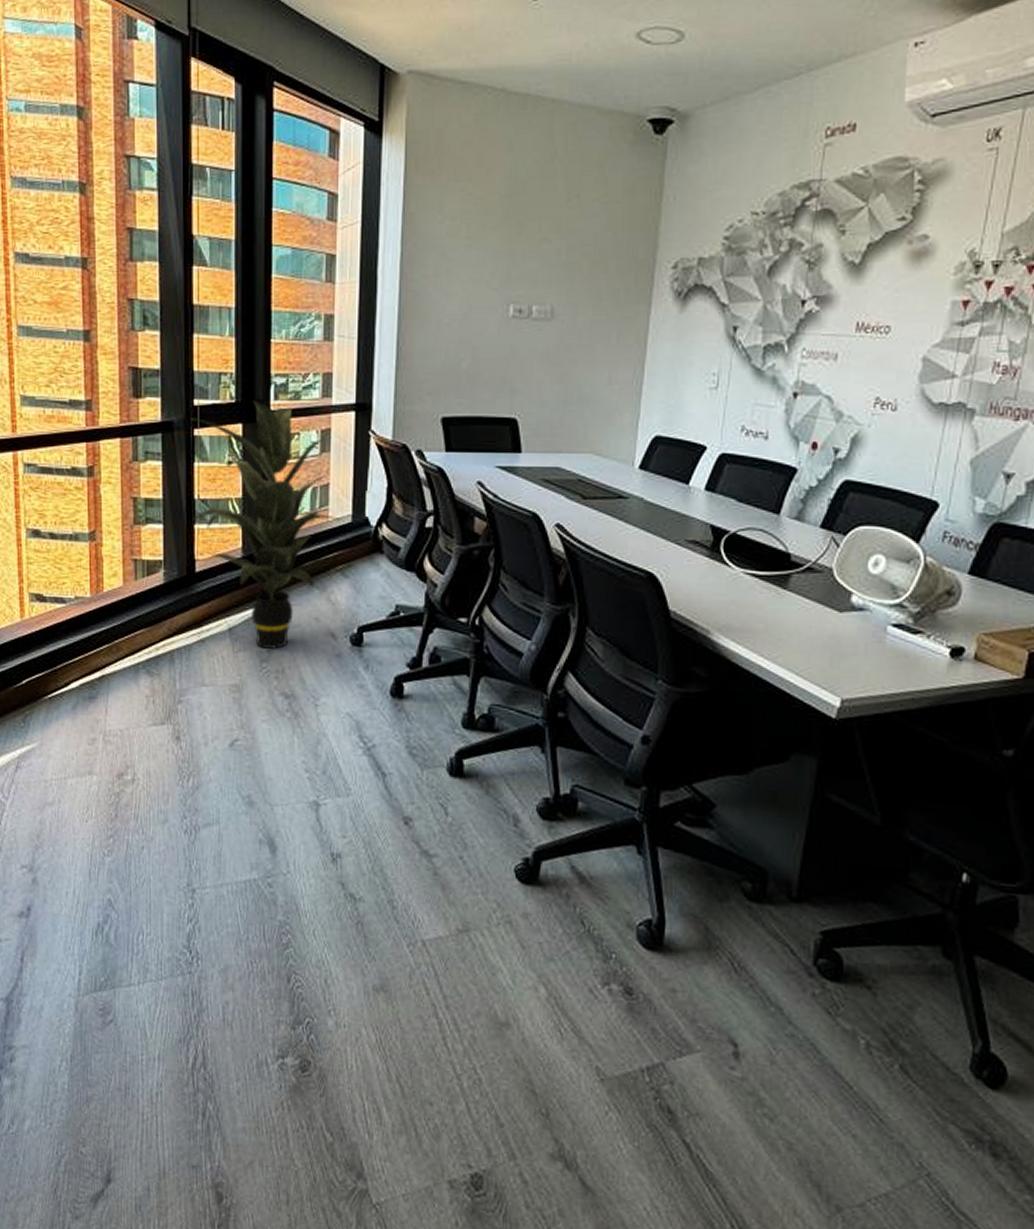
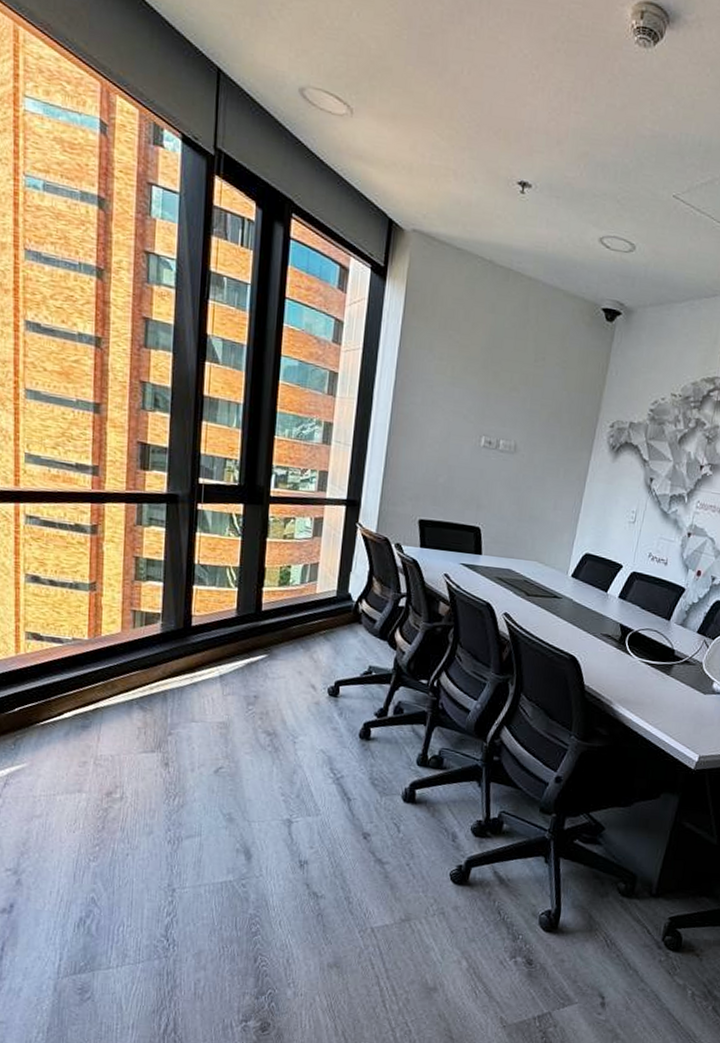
indoor plant: present [191,401,344,649] -> none [191,486,330,695]

